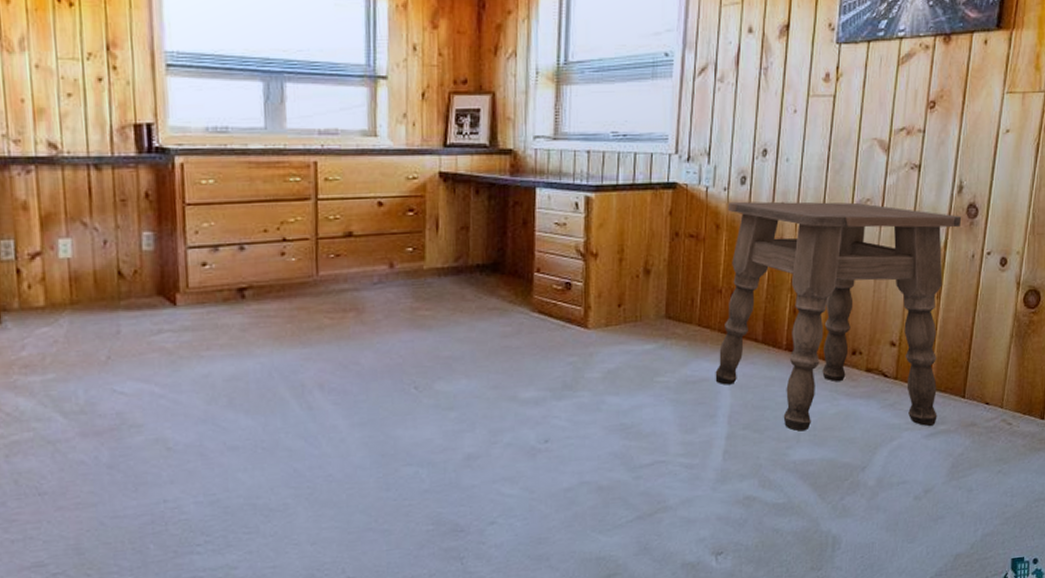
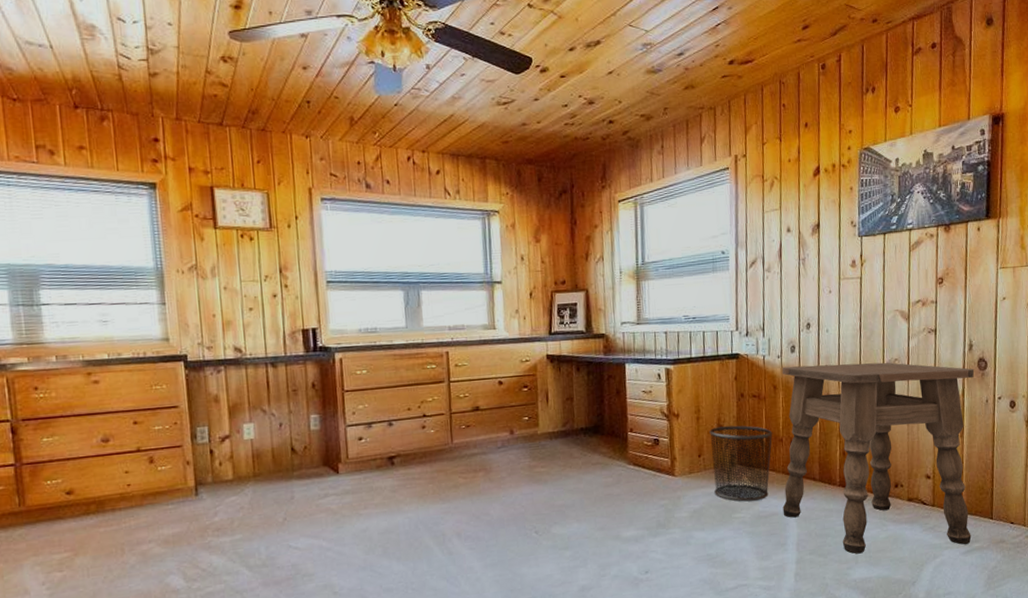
trash can: none [632,270,711,363] -> present [708,425,773,502]

